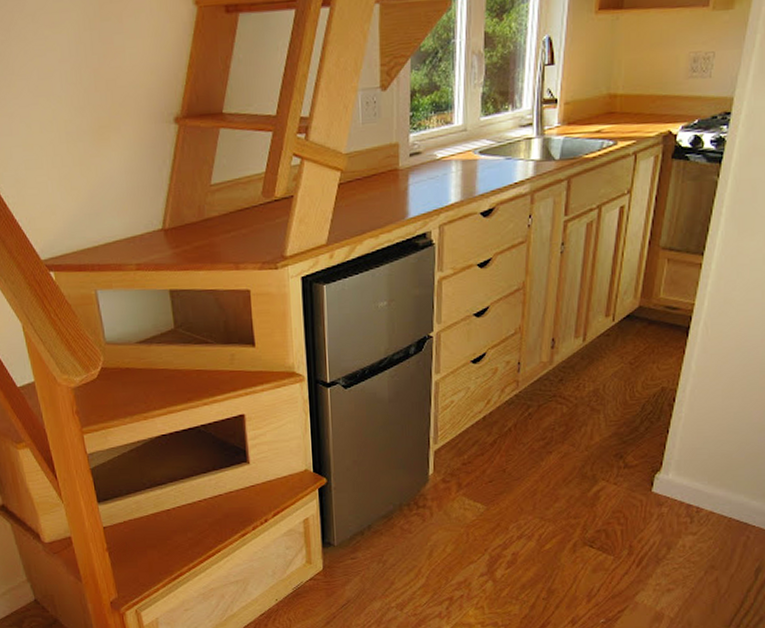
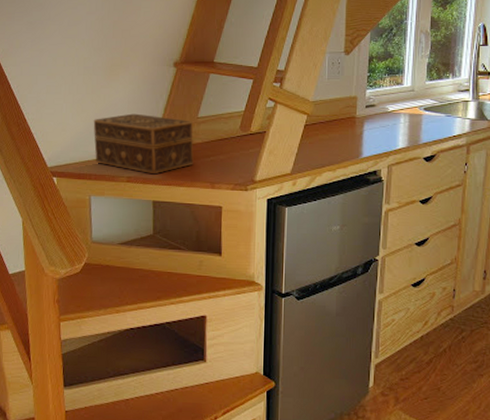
decorative box: none [87,186,212,259] -> present [93,113,194,175]

